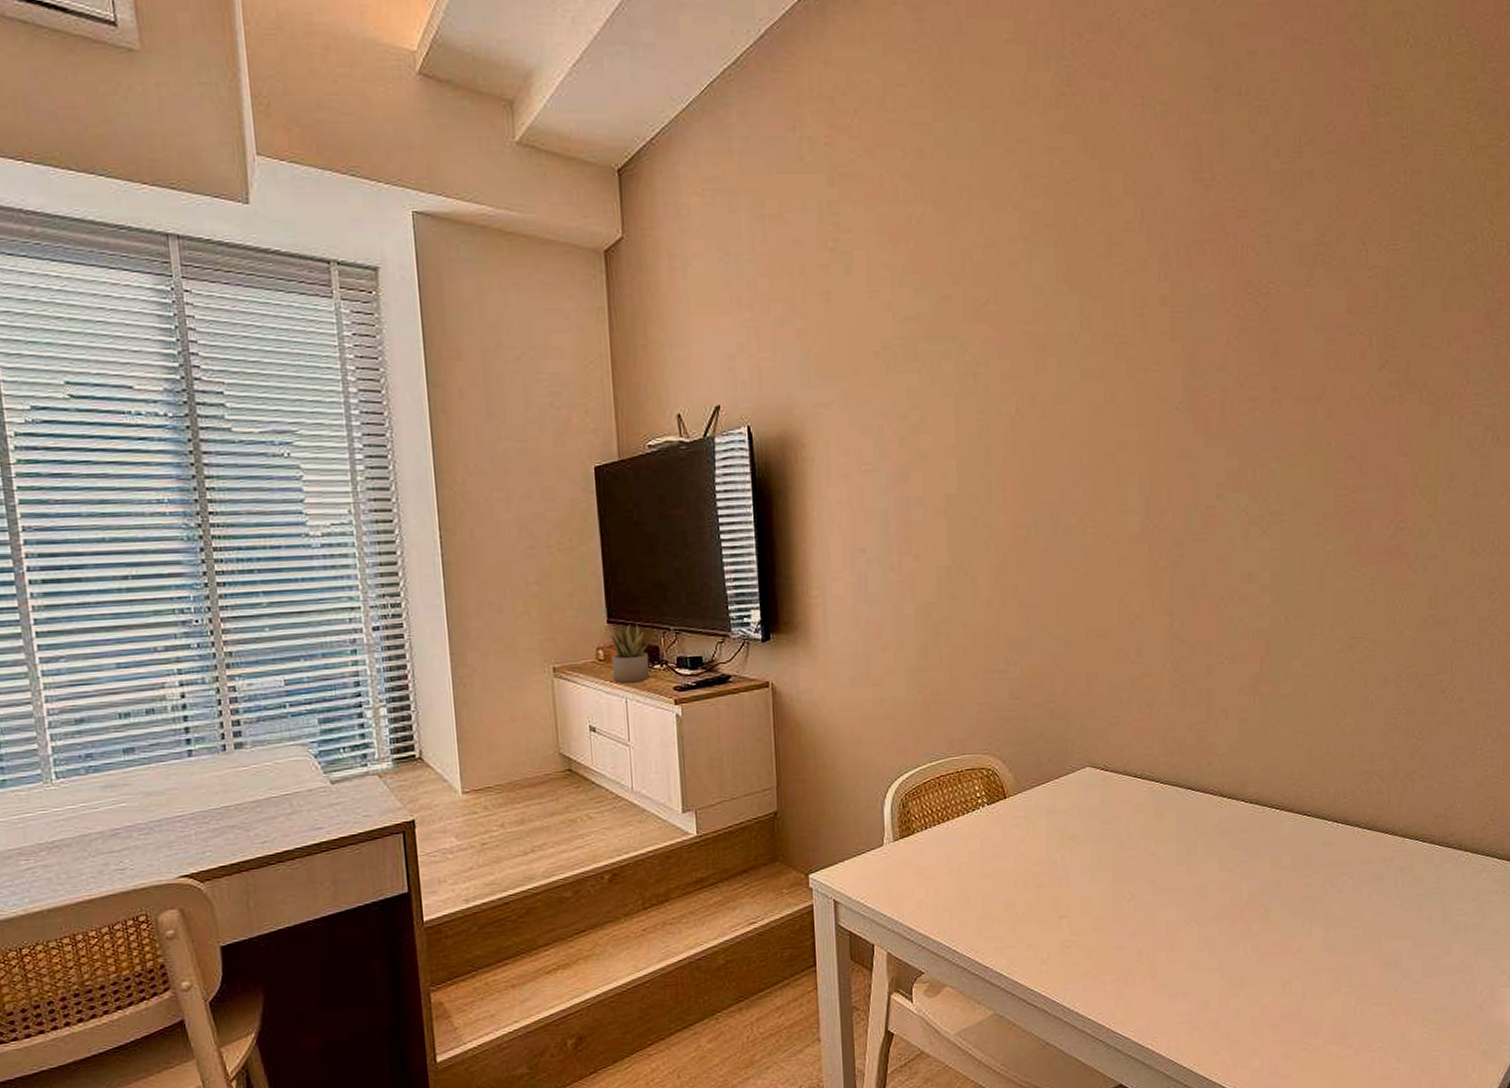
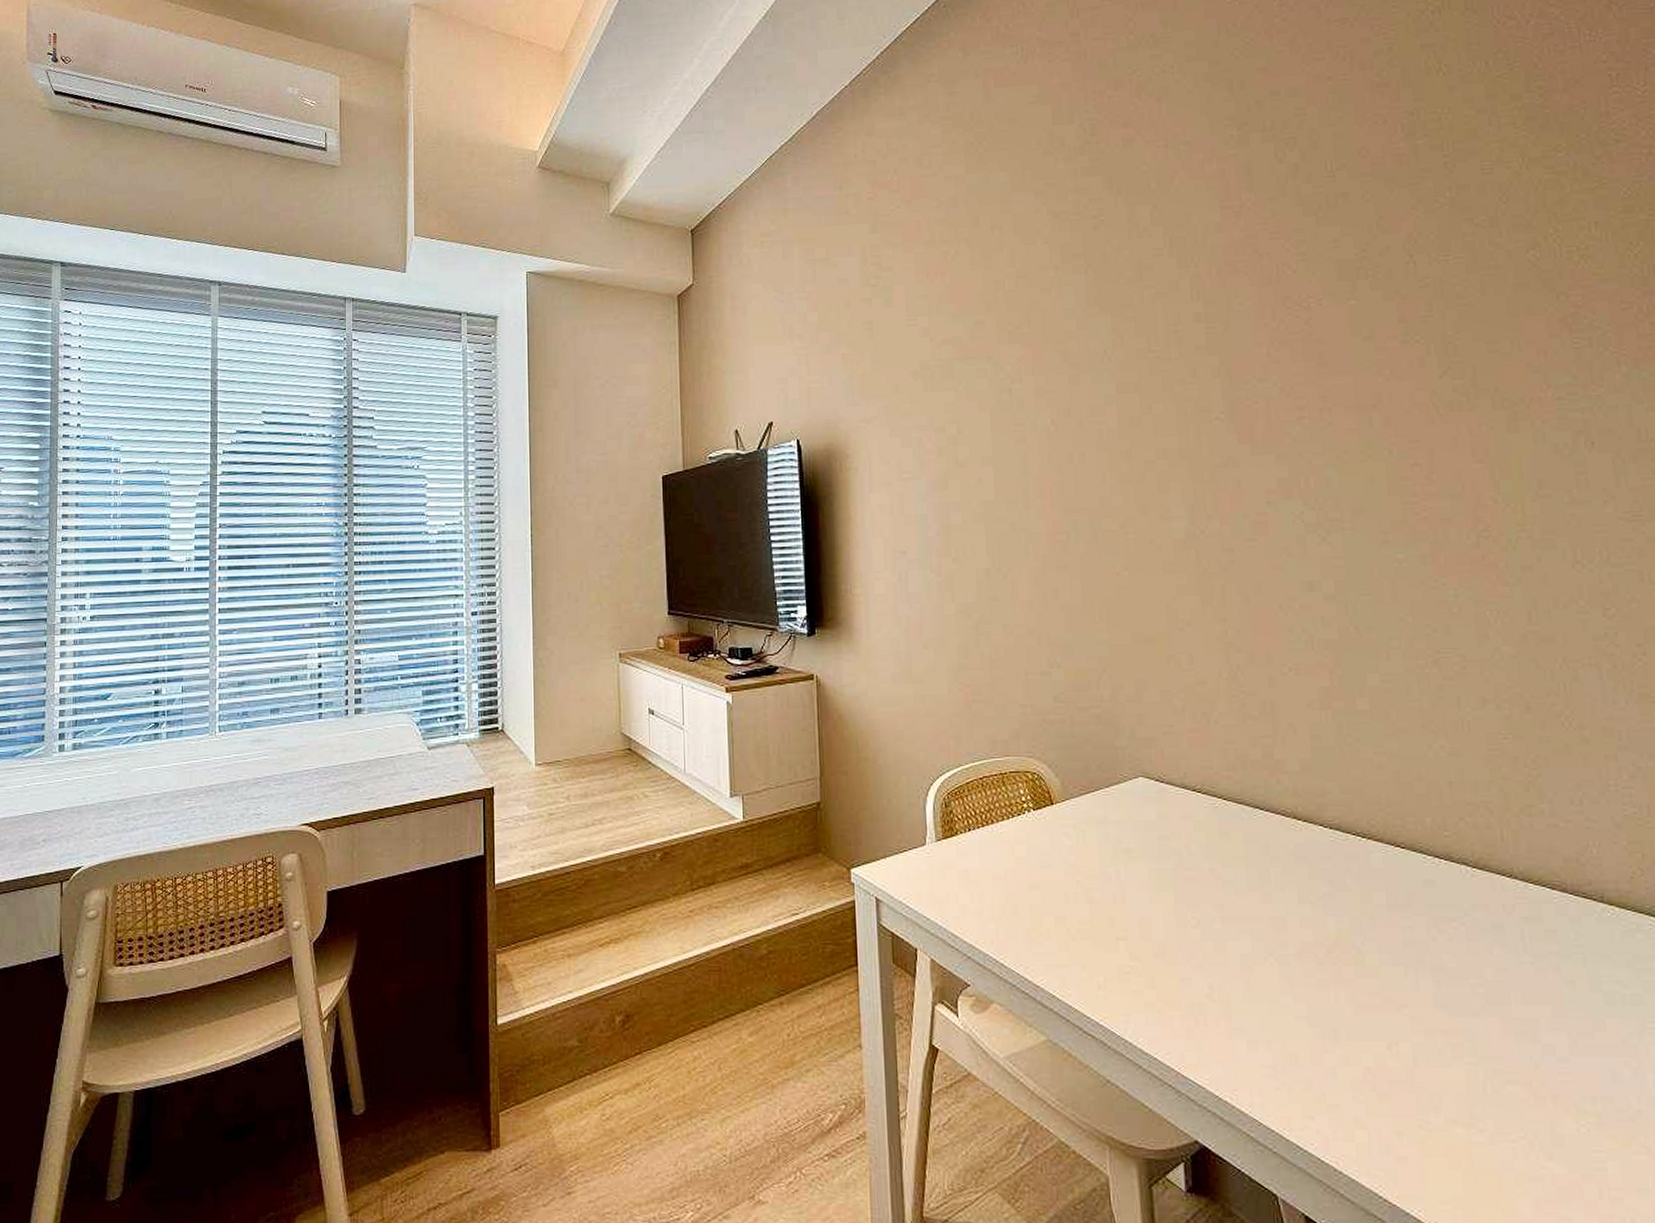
succulent plant: present [610,624,650,683] -> none [669,616,704,670]

